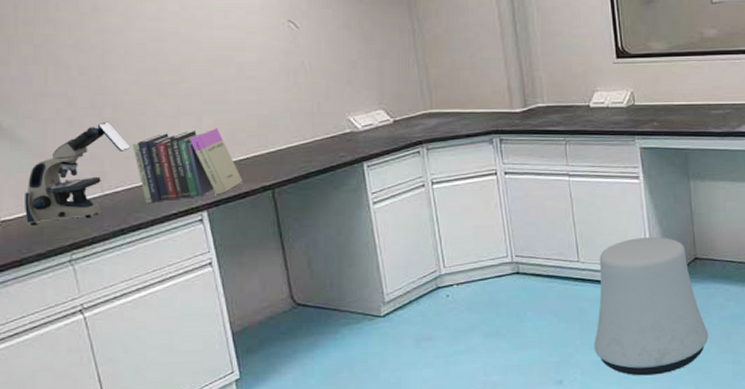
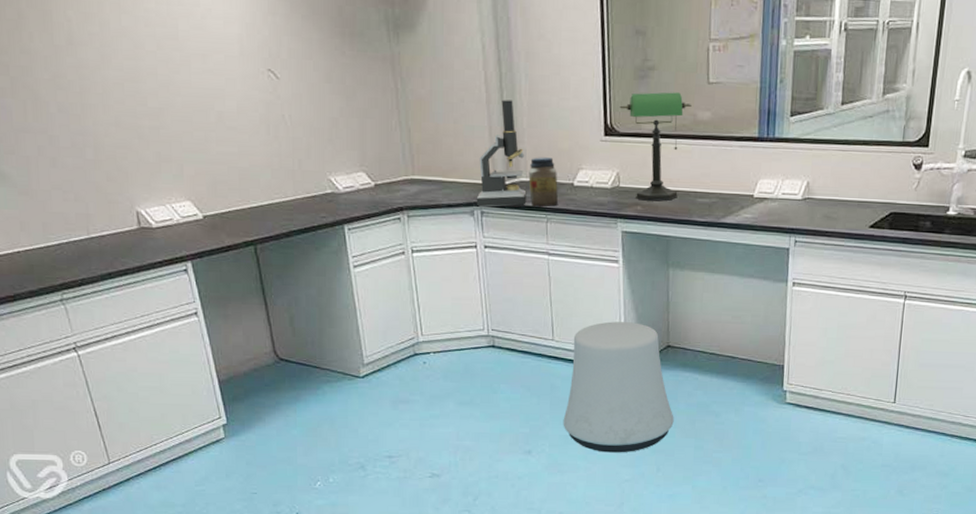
microscope: present [25,121,130,226] -> none [13,163,113,263]
books: present [132,128,243,204] -> none [115,178,225,250]
microscope: none [494,32,544,136] -> present [476,99,527,208]
jar: none [545,82,575,131] -> present [528,157,558,207]
desk lamp: none [629,13,698,117] -> present [619,92,692,201]

